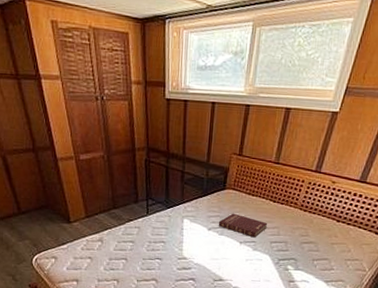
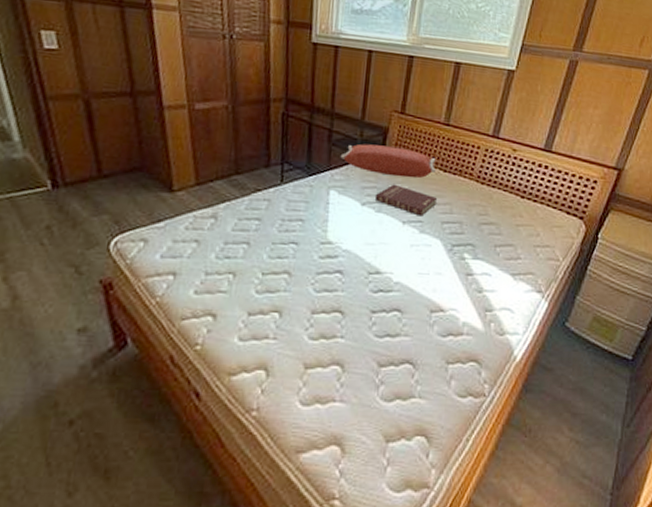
pillow: none [191,182,268,208] -> present [340,144,437,178]

